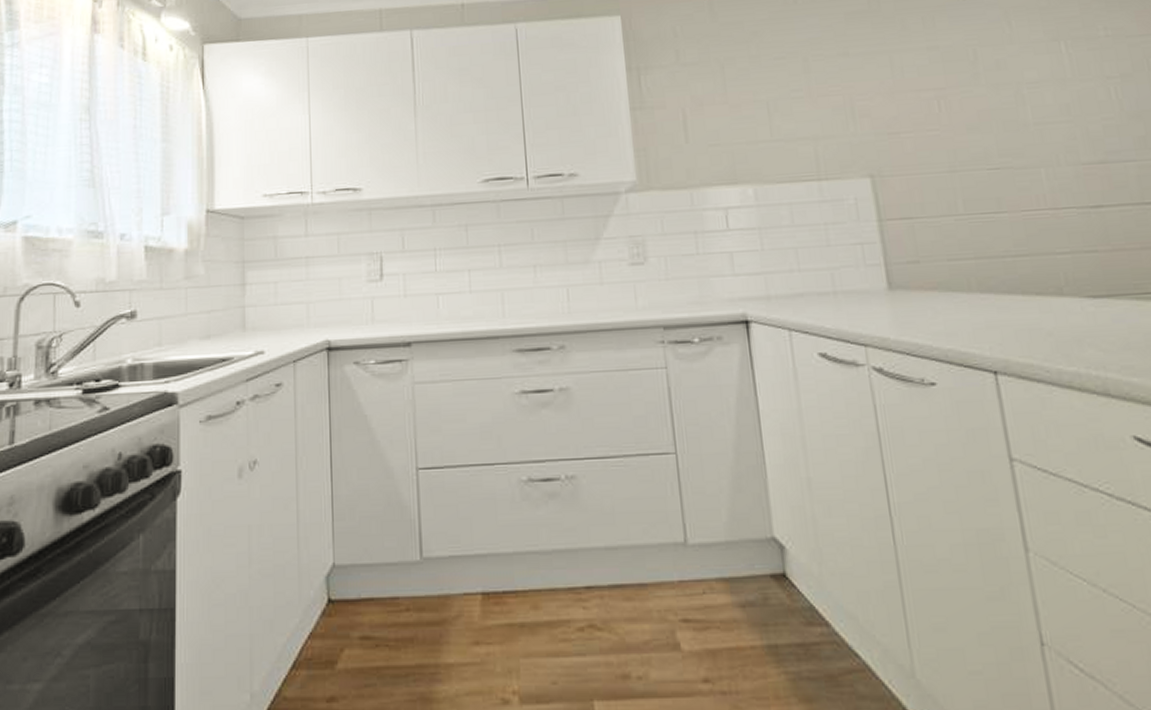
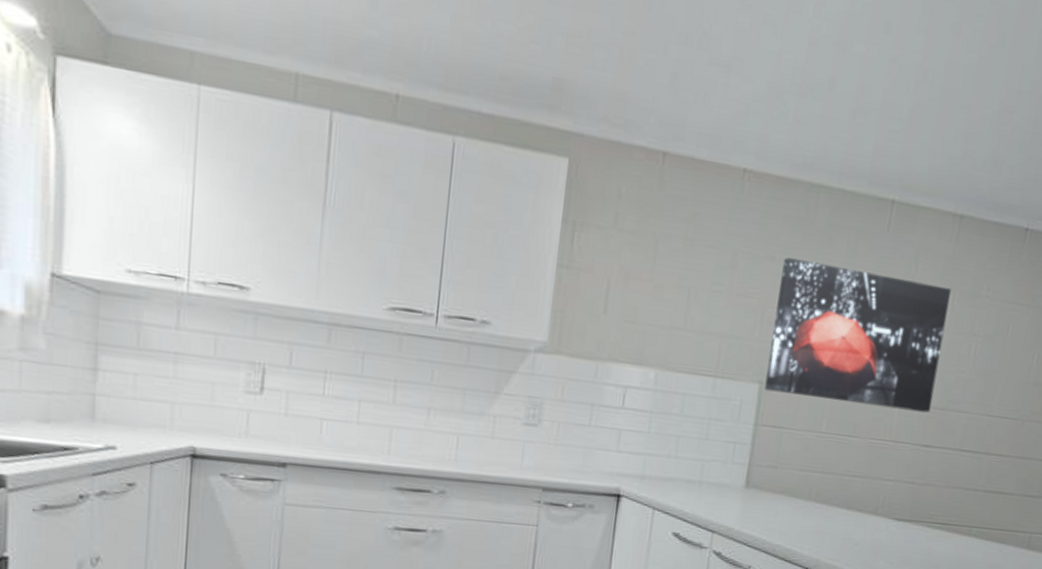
wall art: none [859,38,1086,183] -> present [764,257,952,413]

